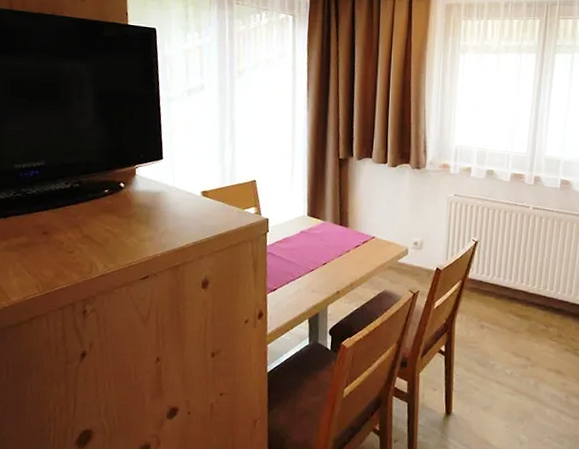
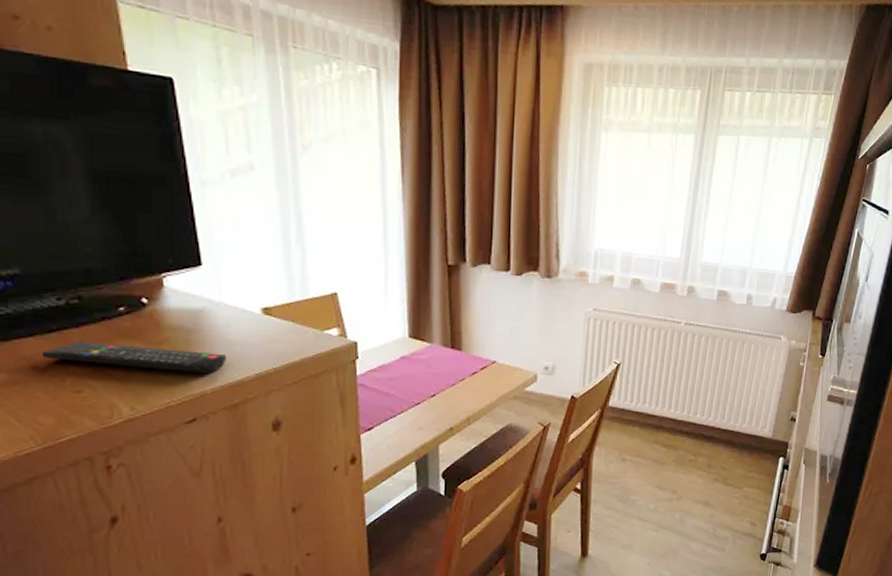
remote control: none [50,214,174,241] -> present [41,341,228,373]

